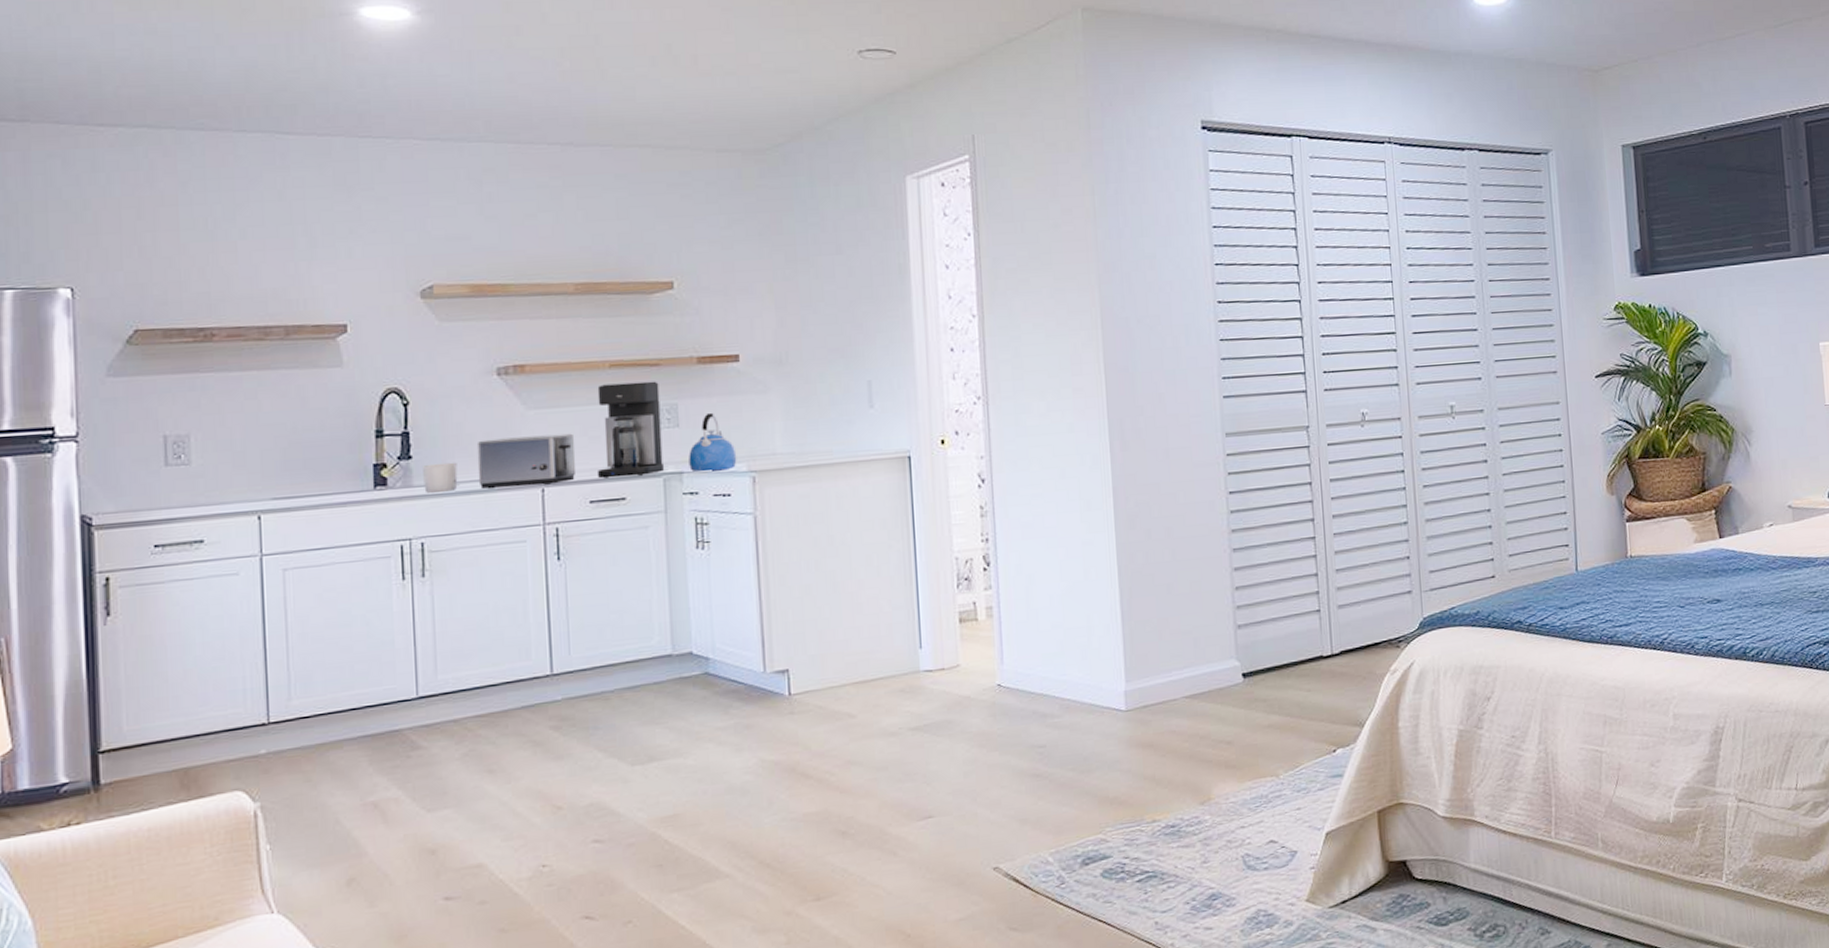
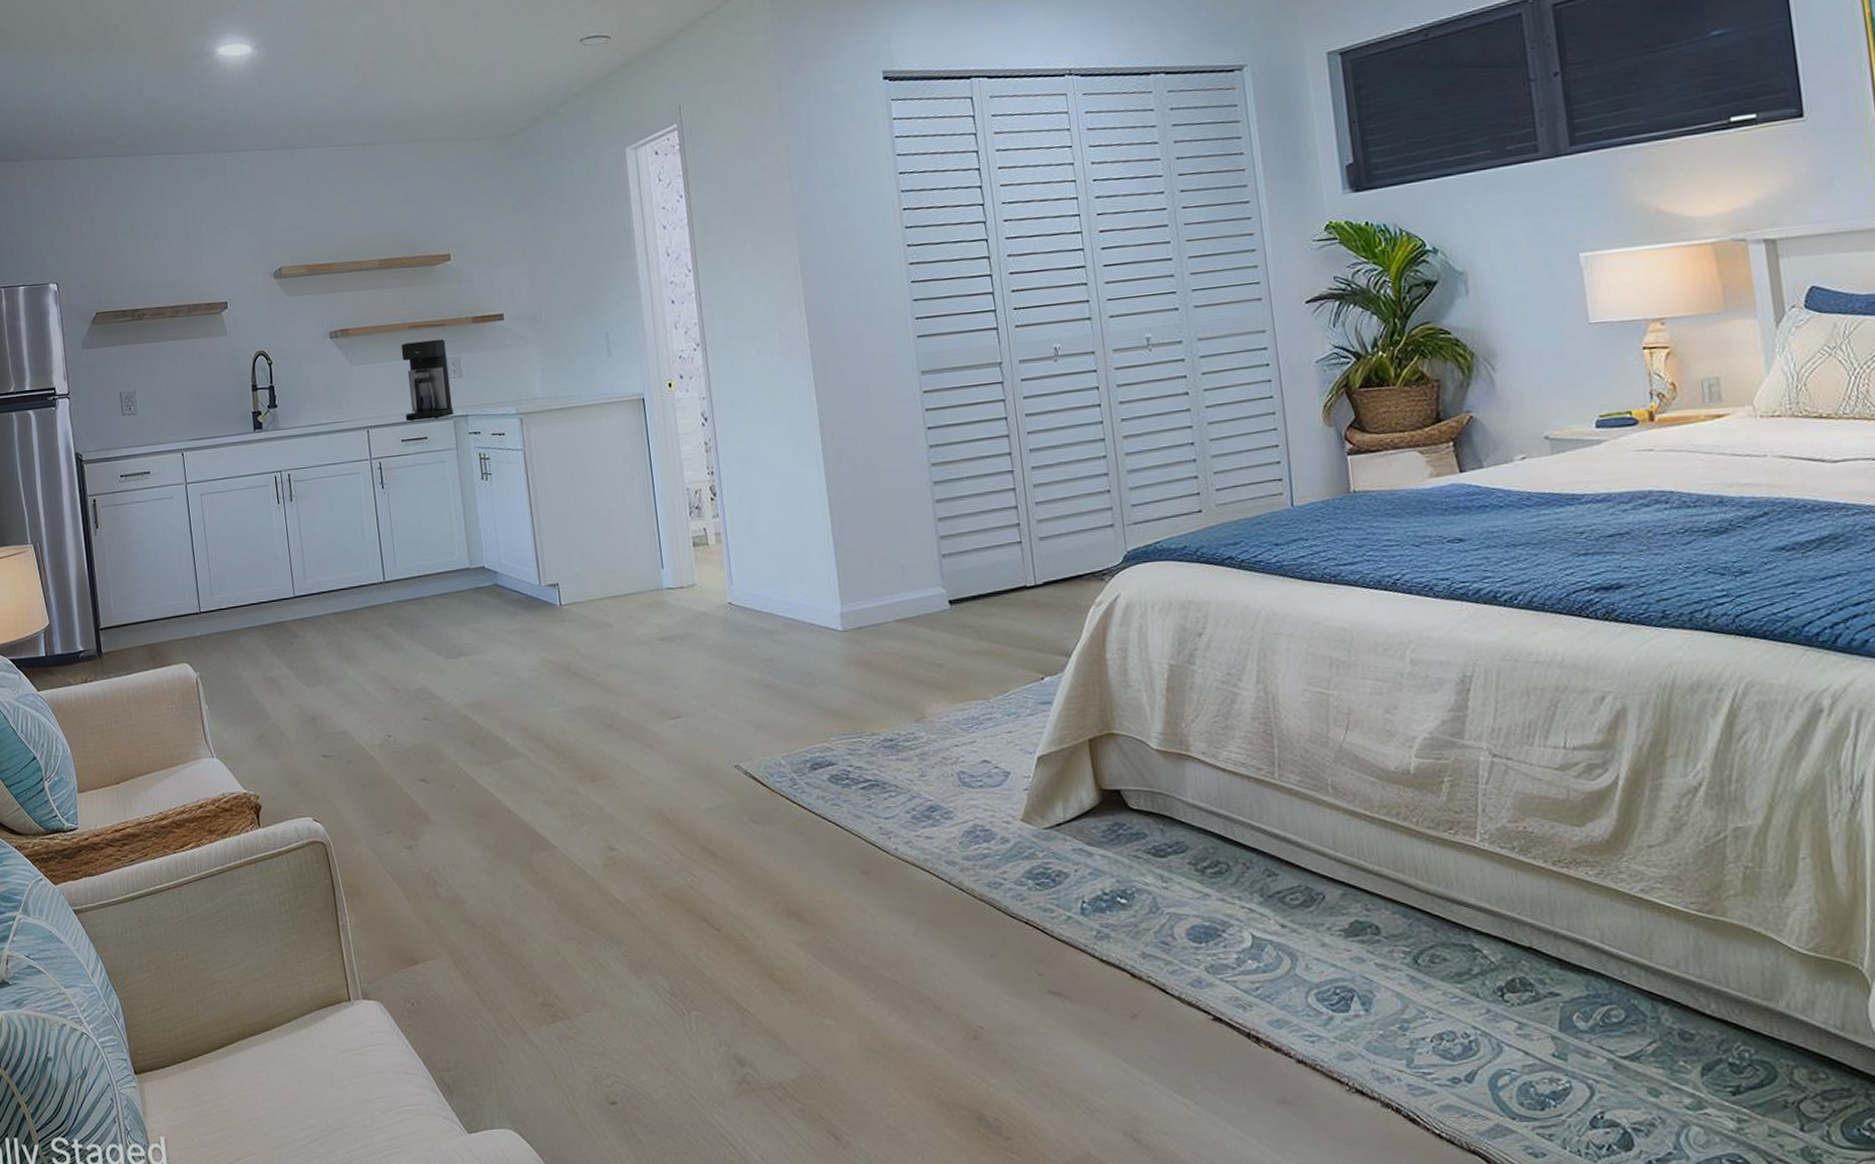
mug: present [423,462,458,494] -> none [285,409,310,435]
toaster: present [476,433,577,490] -> none [320,384,391,432]
kettle: present [688,412,737,473] -> none [471,364,508,415]

